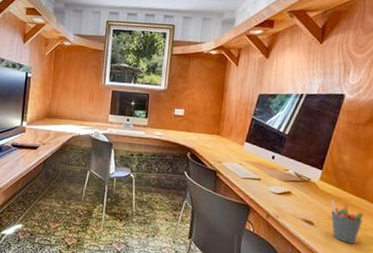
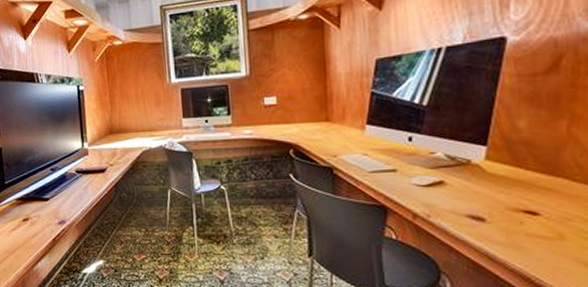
pen holder: present [330,200,364,244] -> none [506,184,563,240]

